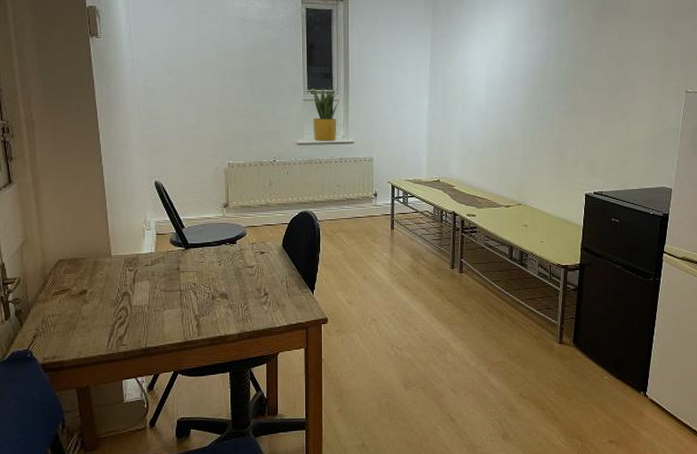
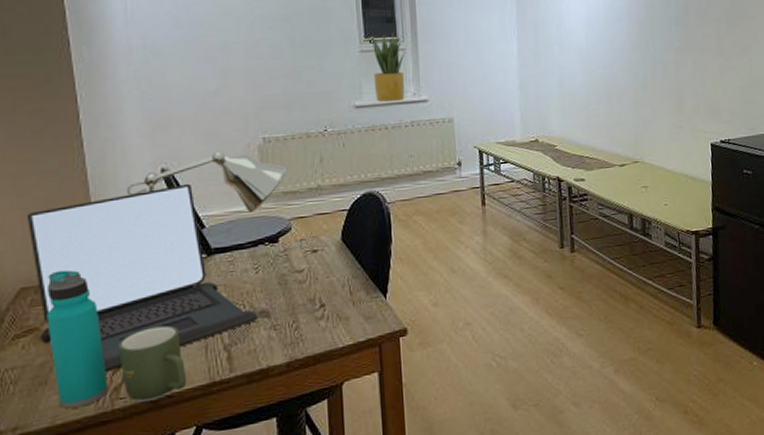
laptop: none [64,194,220,325] -> present [28,183,259,372]
water bottle: none [75,249,116,348] -> present [46,269,109,409]
mug: none [122,297,167,349] -> present [117,325,186,402]
desk lamp: none [130,171,245,219] -> present [126,151,287,213]

